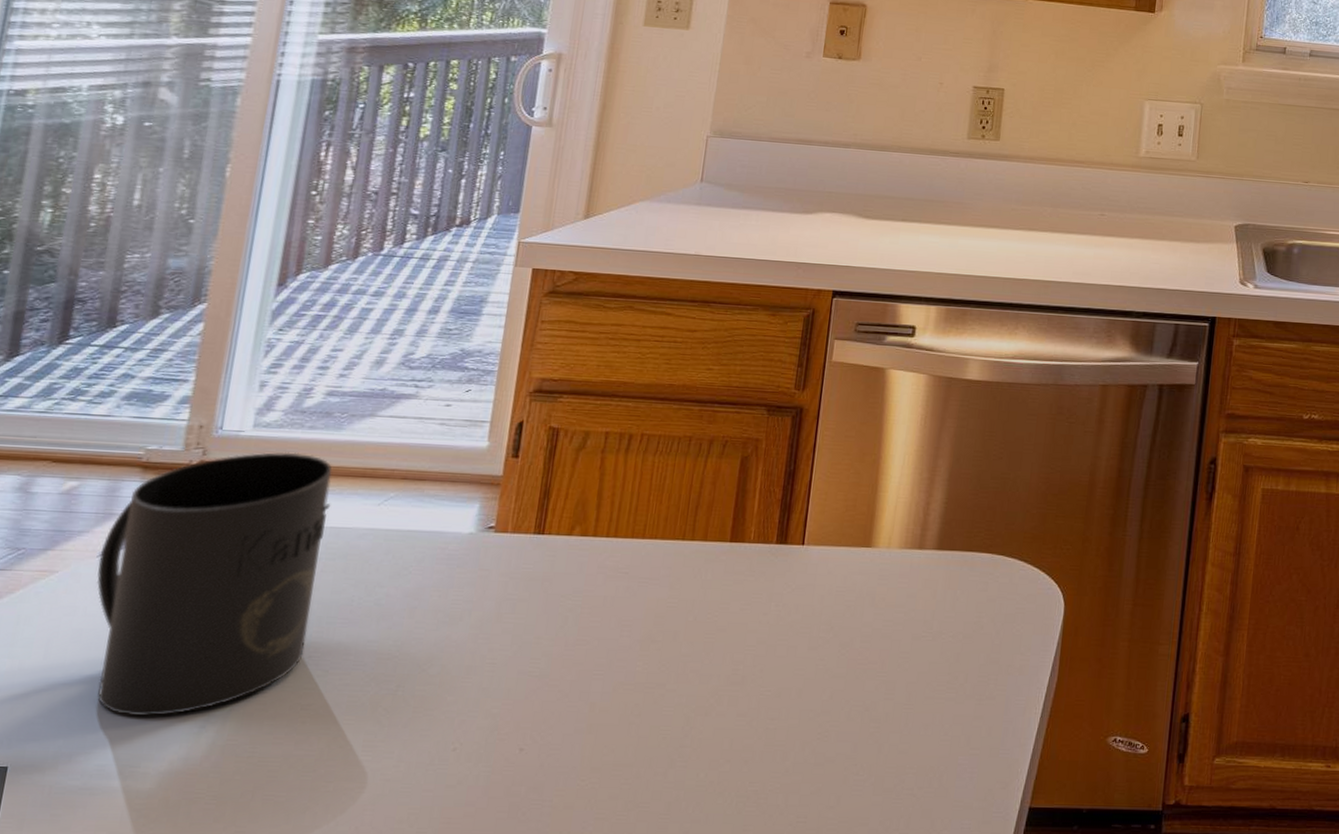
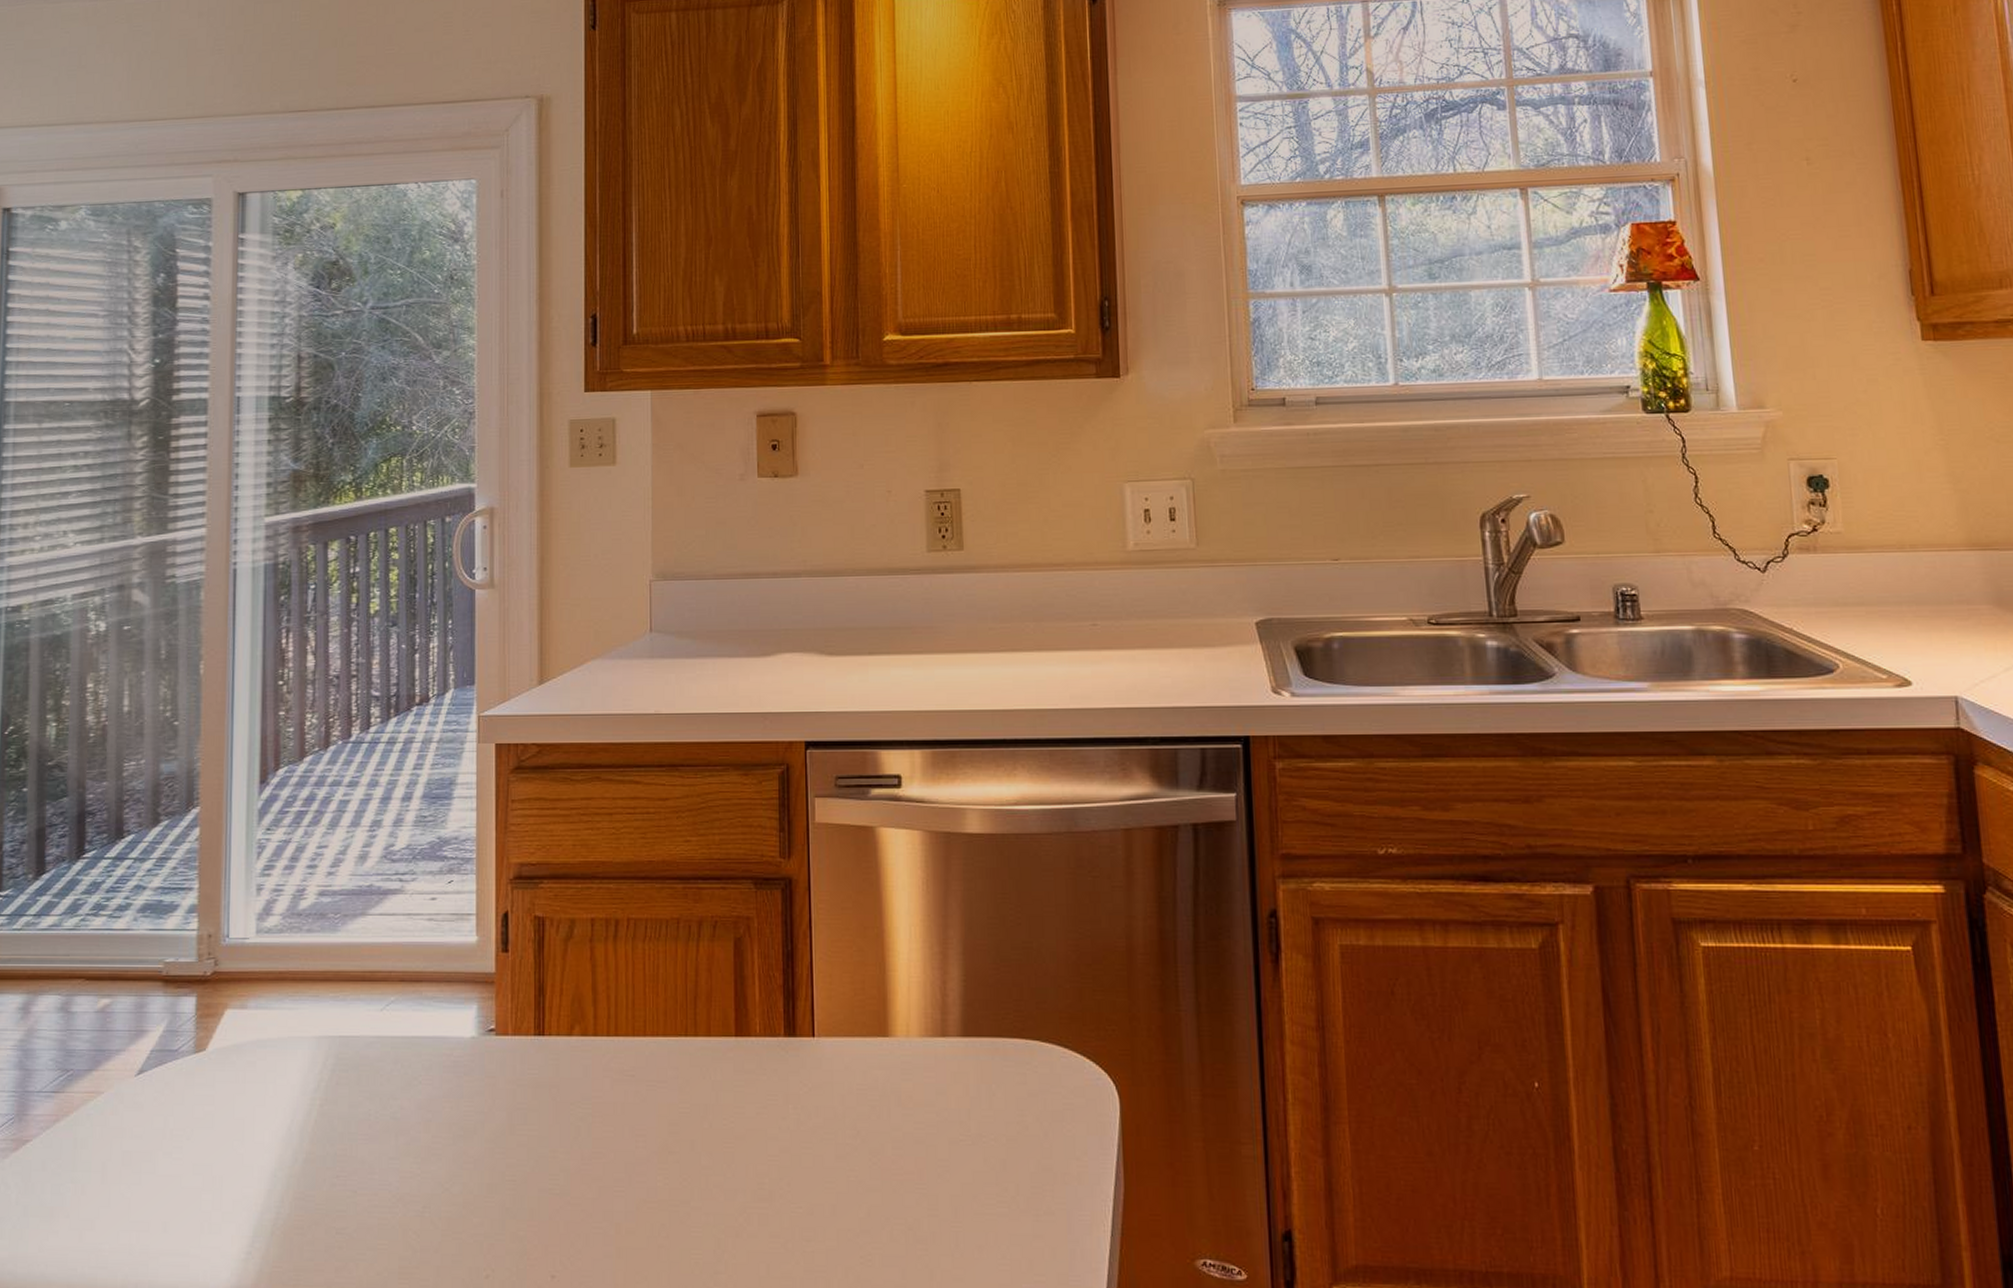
mug: present [96,452,332,717] -> none [137,958,337,1243]

